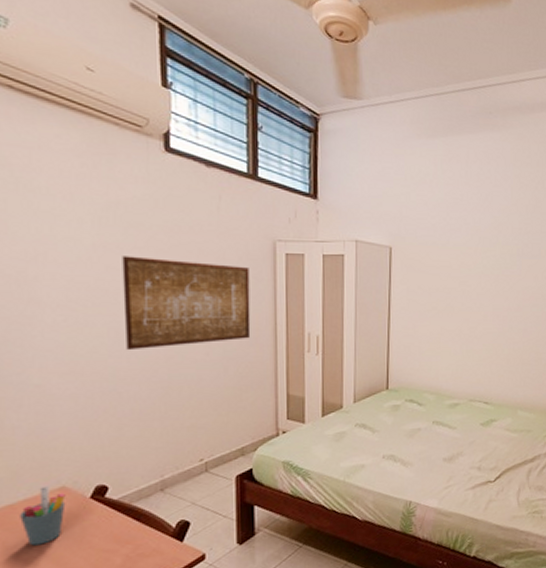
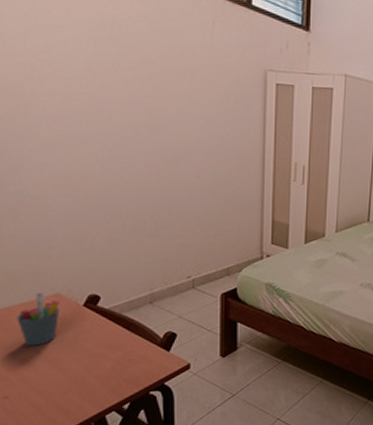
wall art: present [122,256,251,351] -> none [116,76,240,169]

